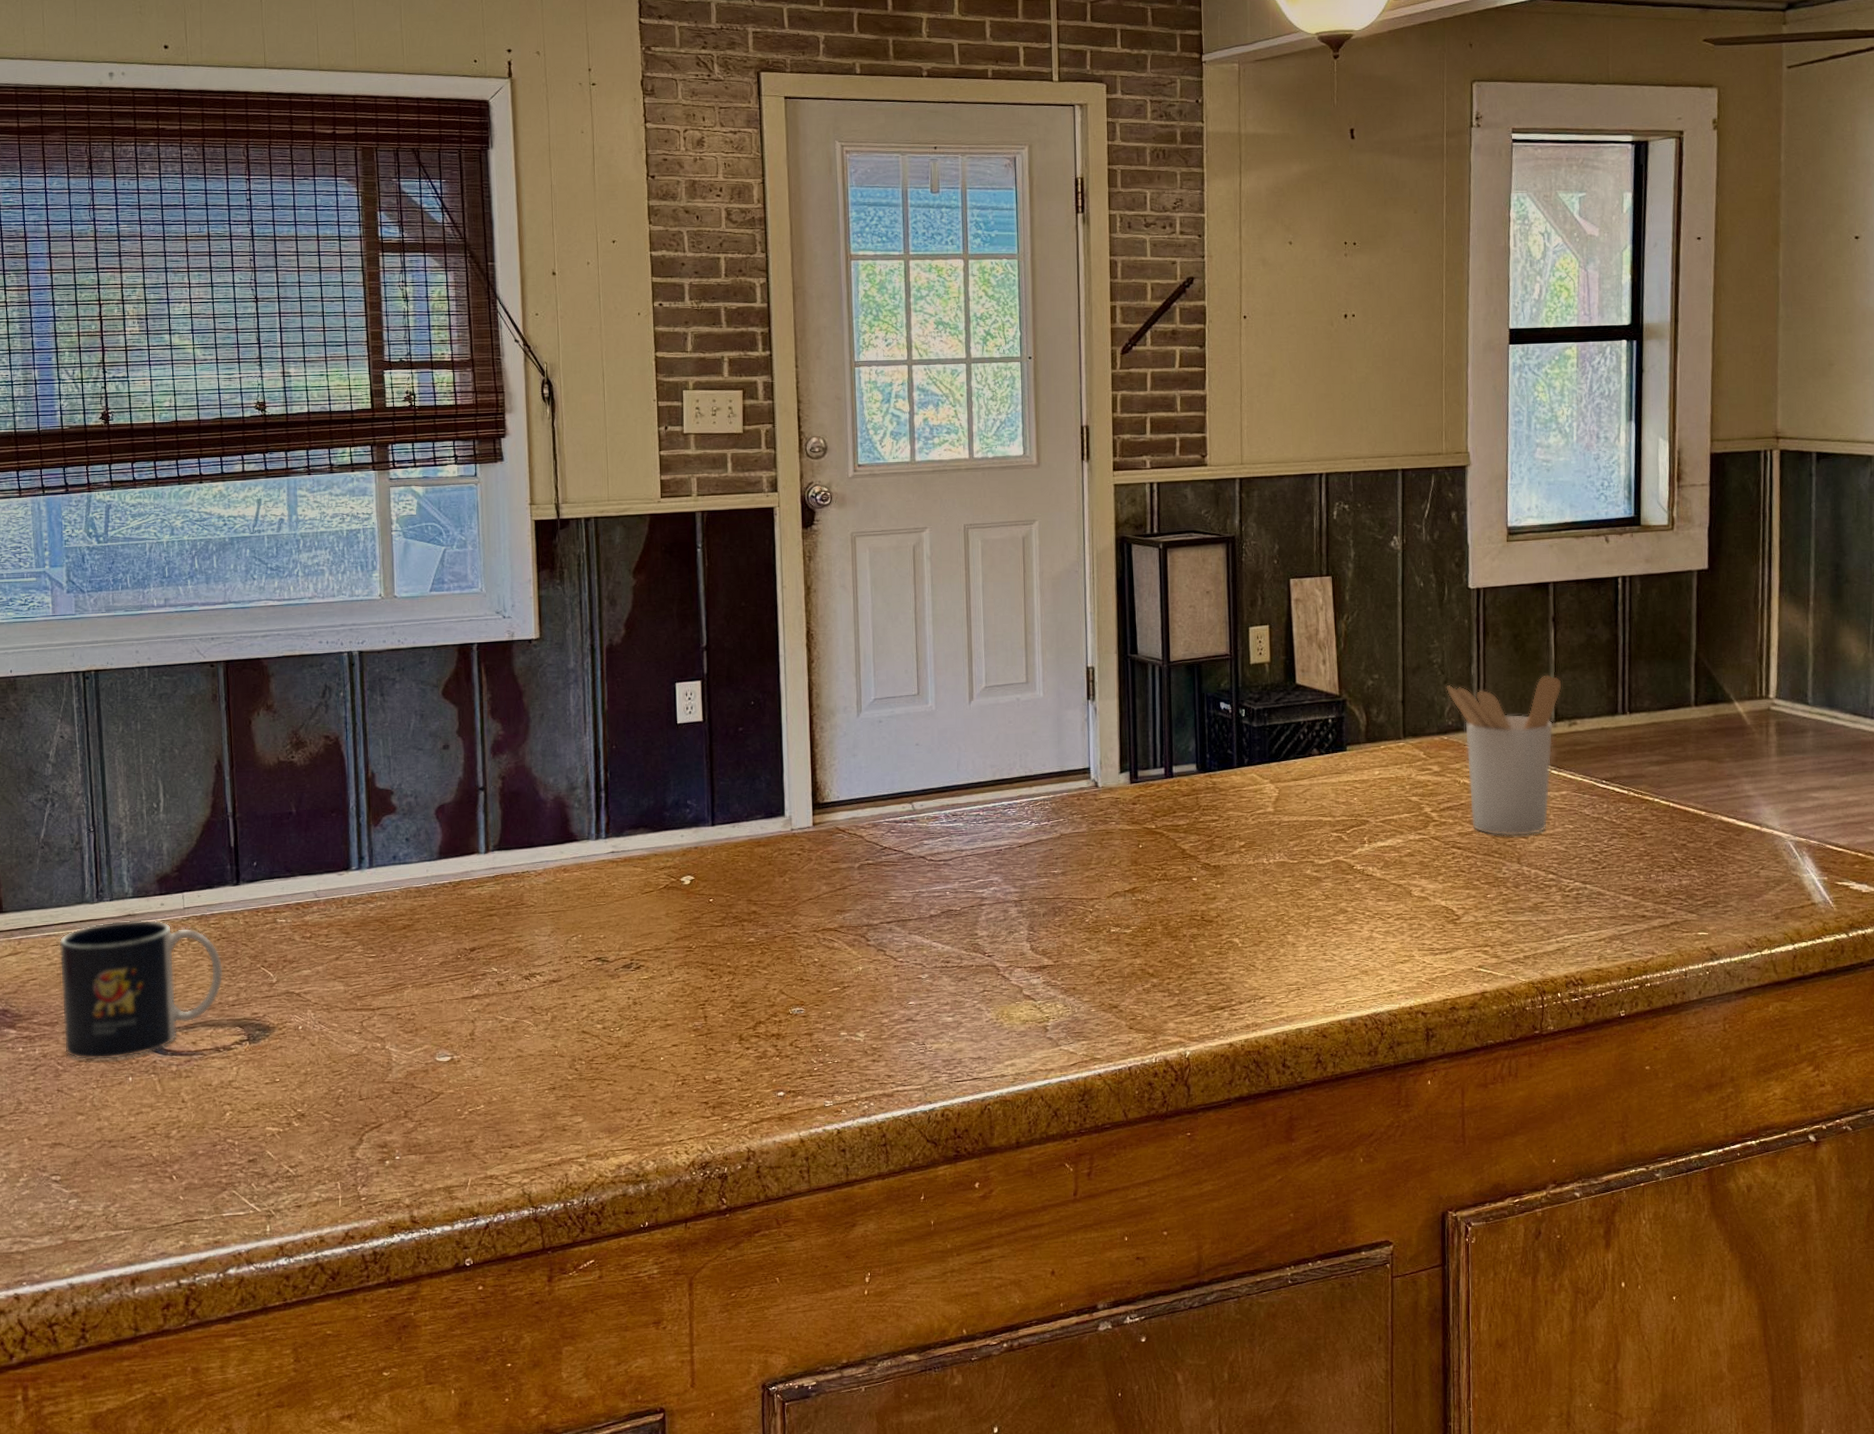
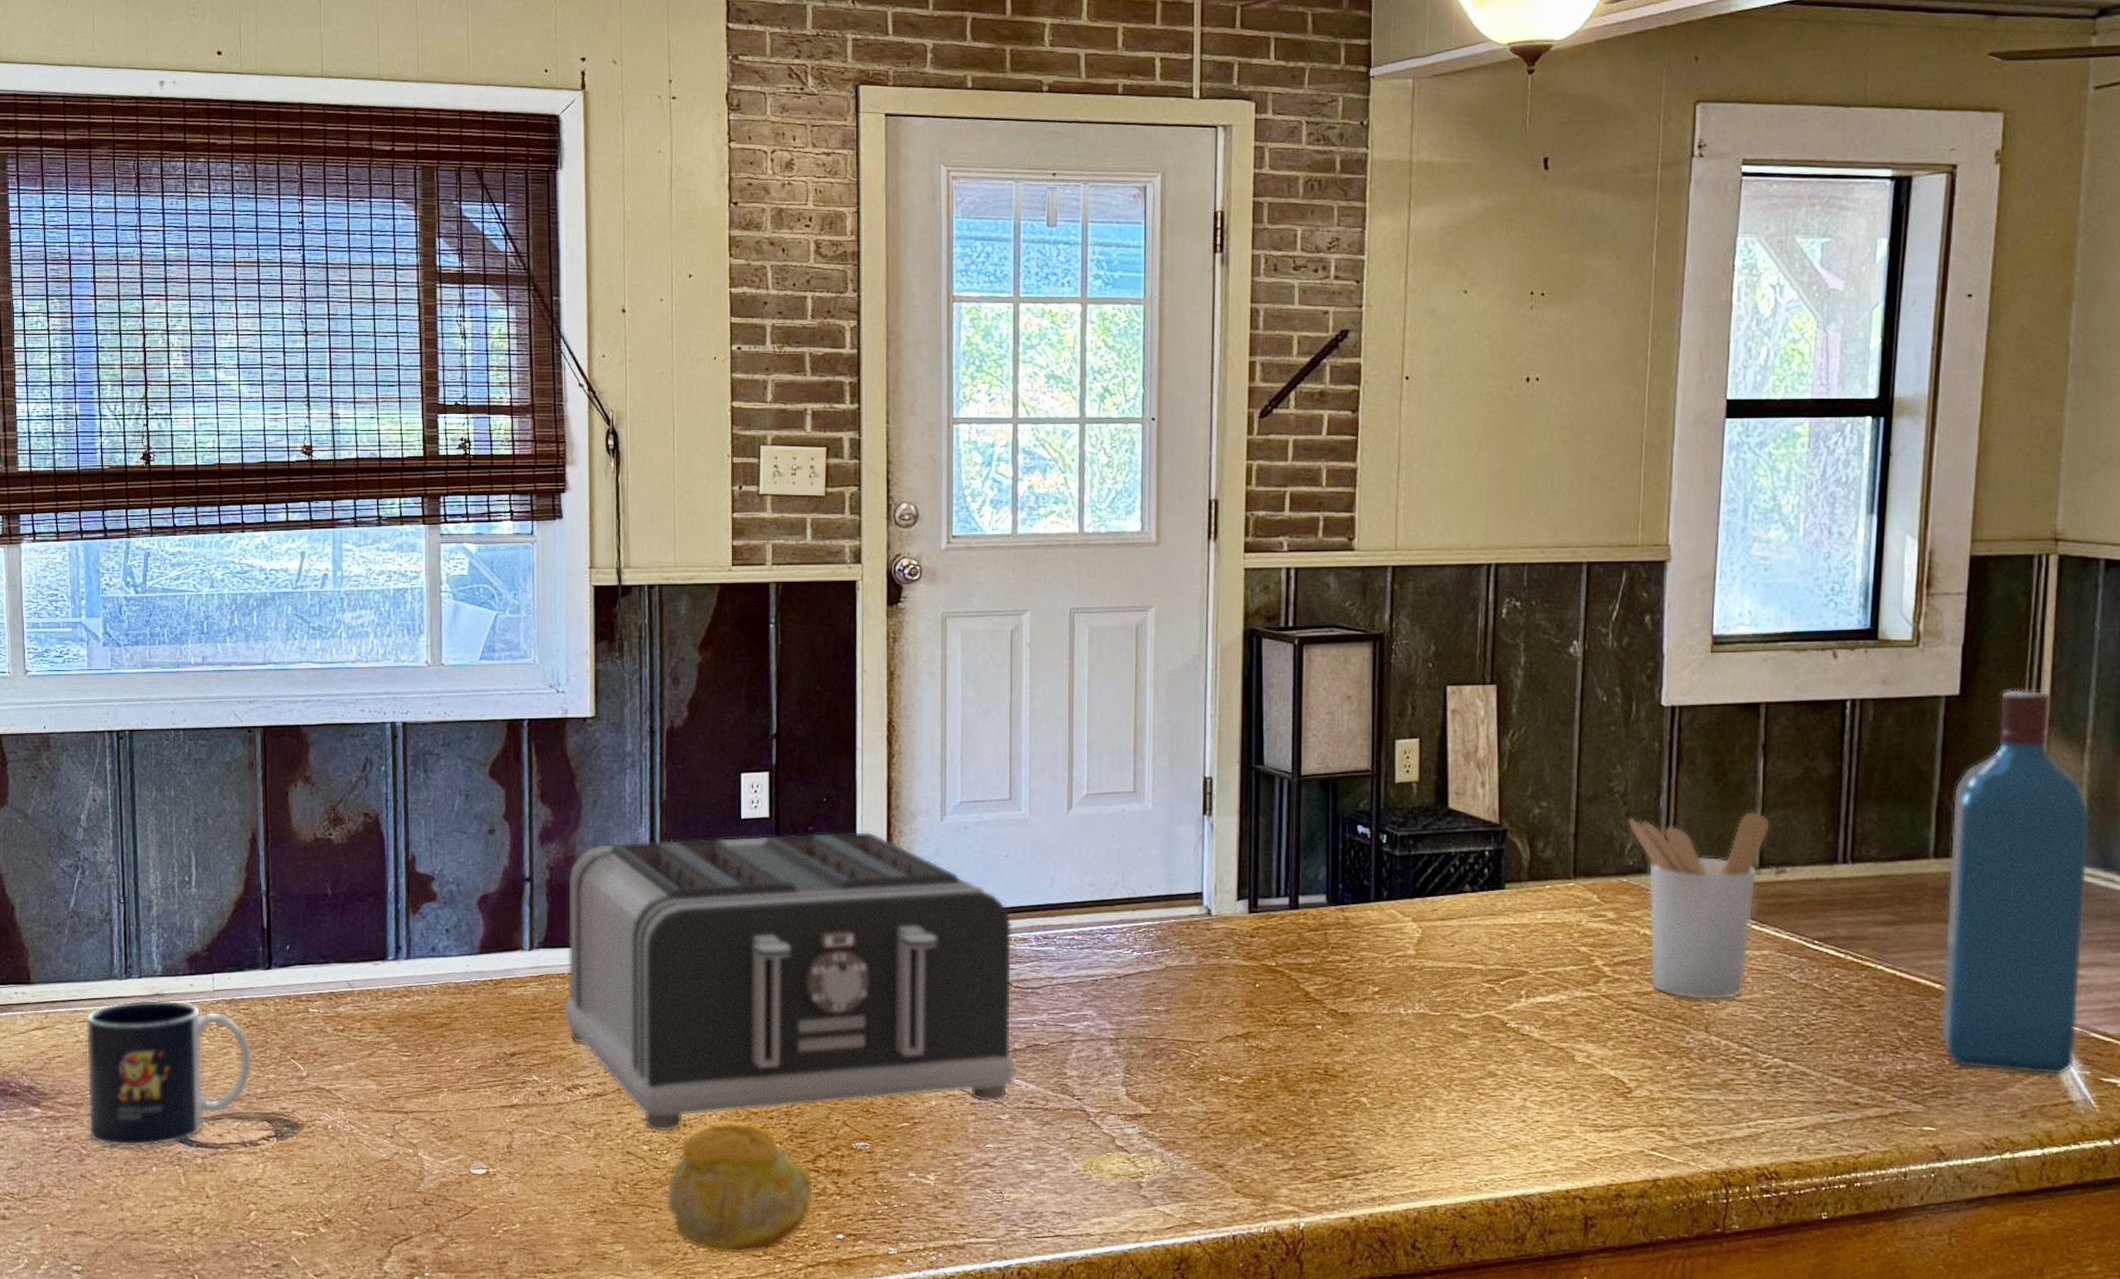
toaster: none [518,729,933,1011] -> present [563,831,1016,1132]
fruit: none [621,996,756,1118] -> present [667,1120,814,1255]
liquor: none [1707,562,1817,882] -> present [1940,690,2091,1075]

